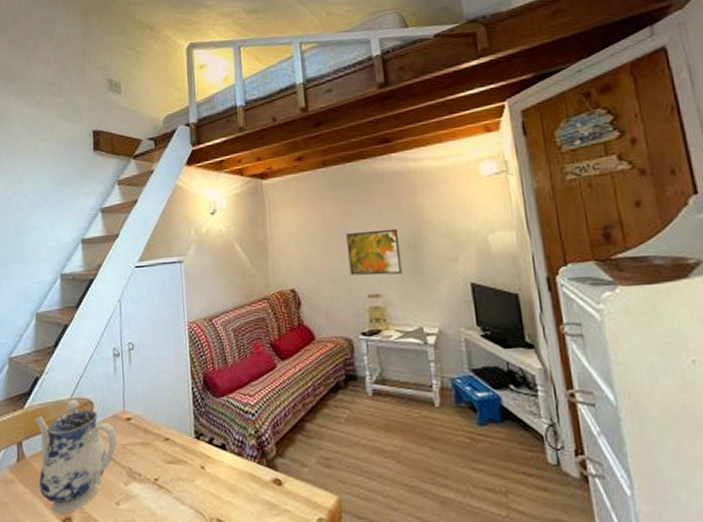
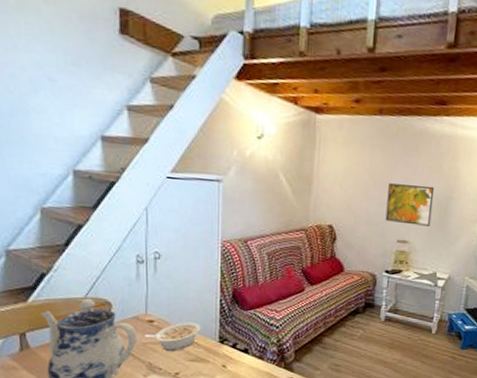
legume: none [124,416,176,452] -> present [145,322,200,351]

